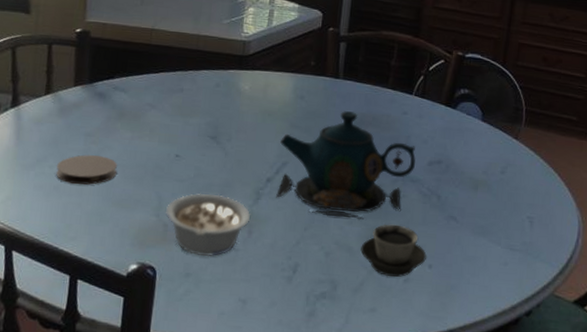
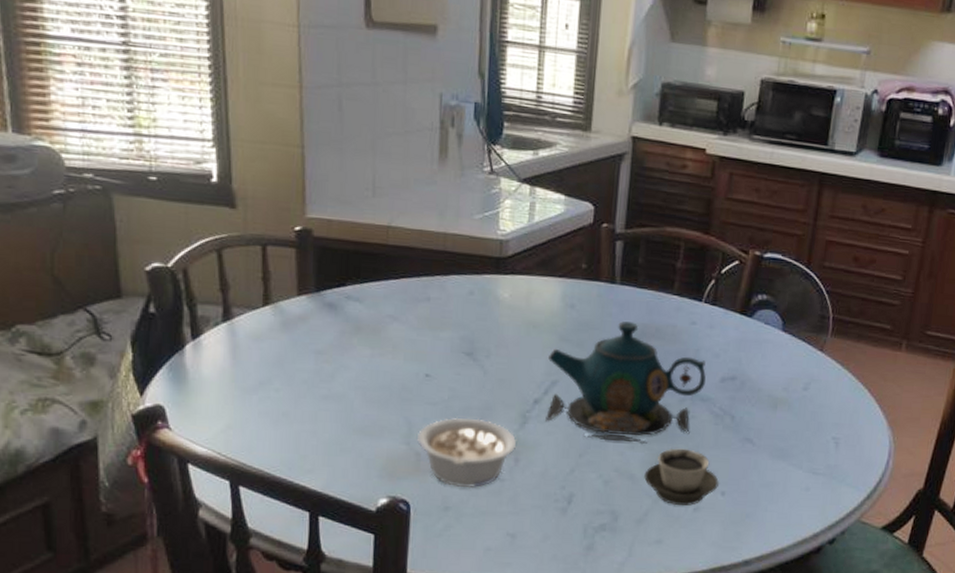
coaster: present [56,154,117,185] -> none [284,375,357,411]

